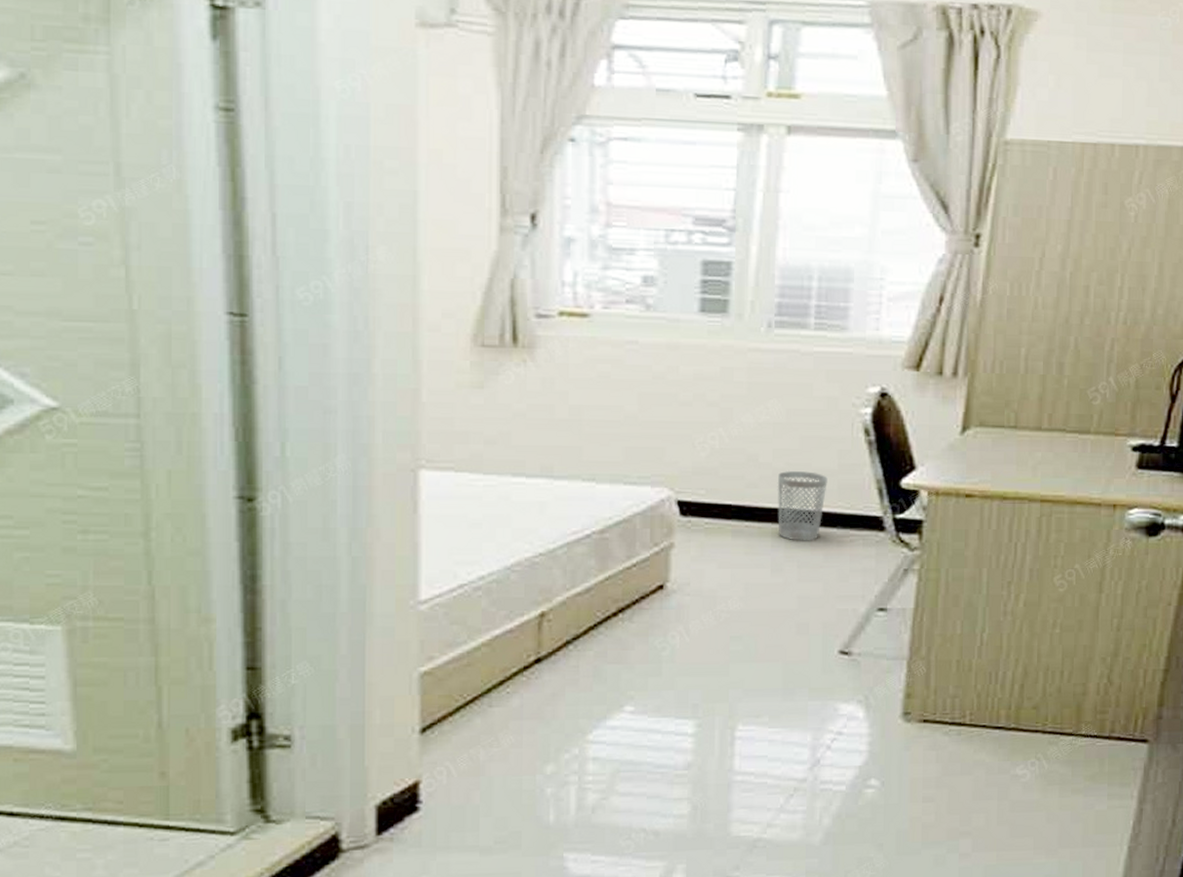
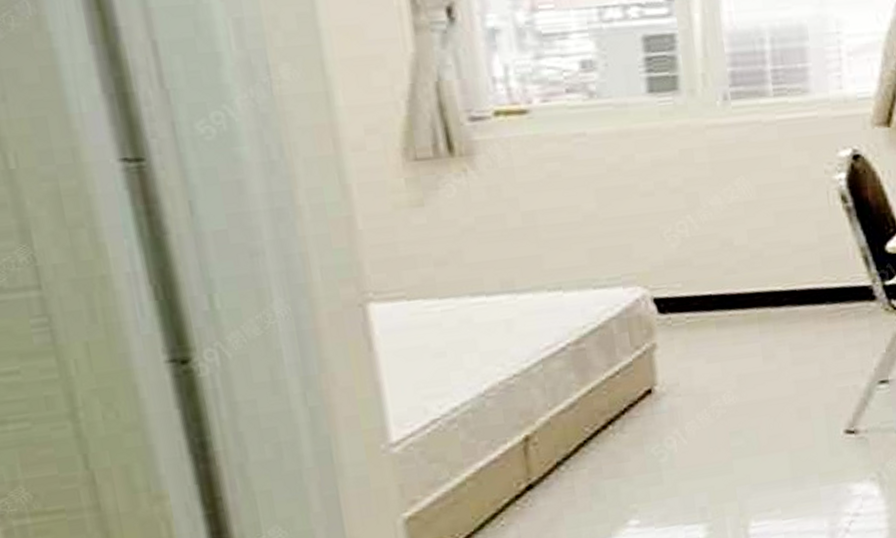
wastebasket: present [777,470,828,541] -> none [756,248,810,324]

